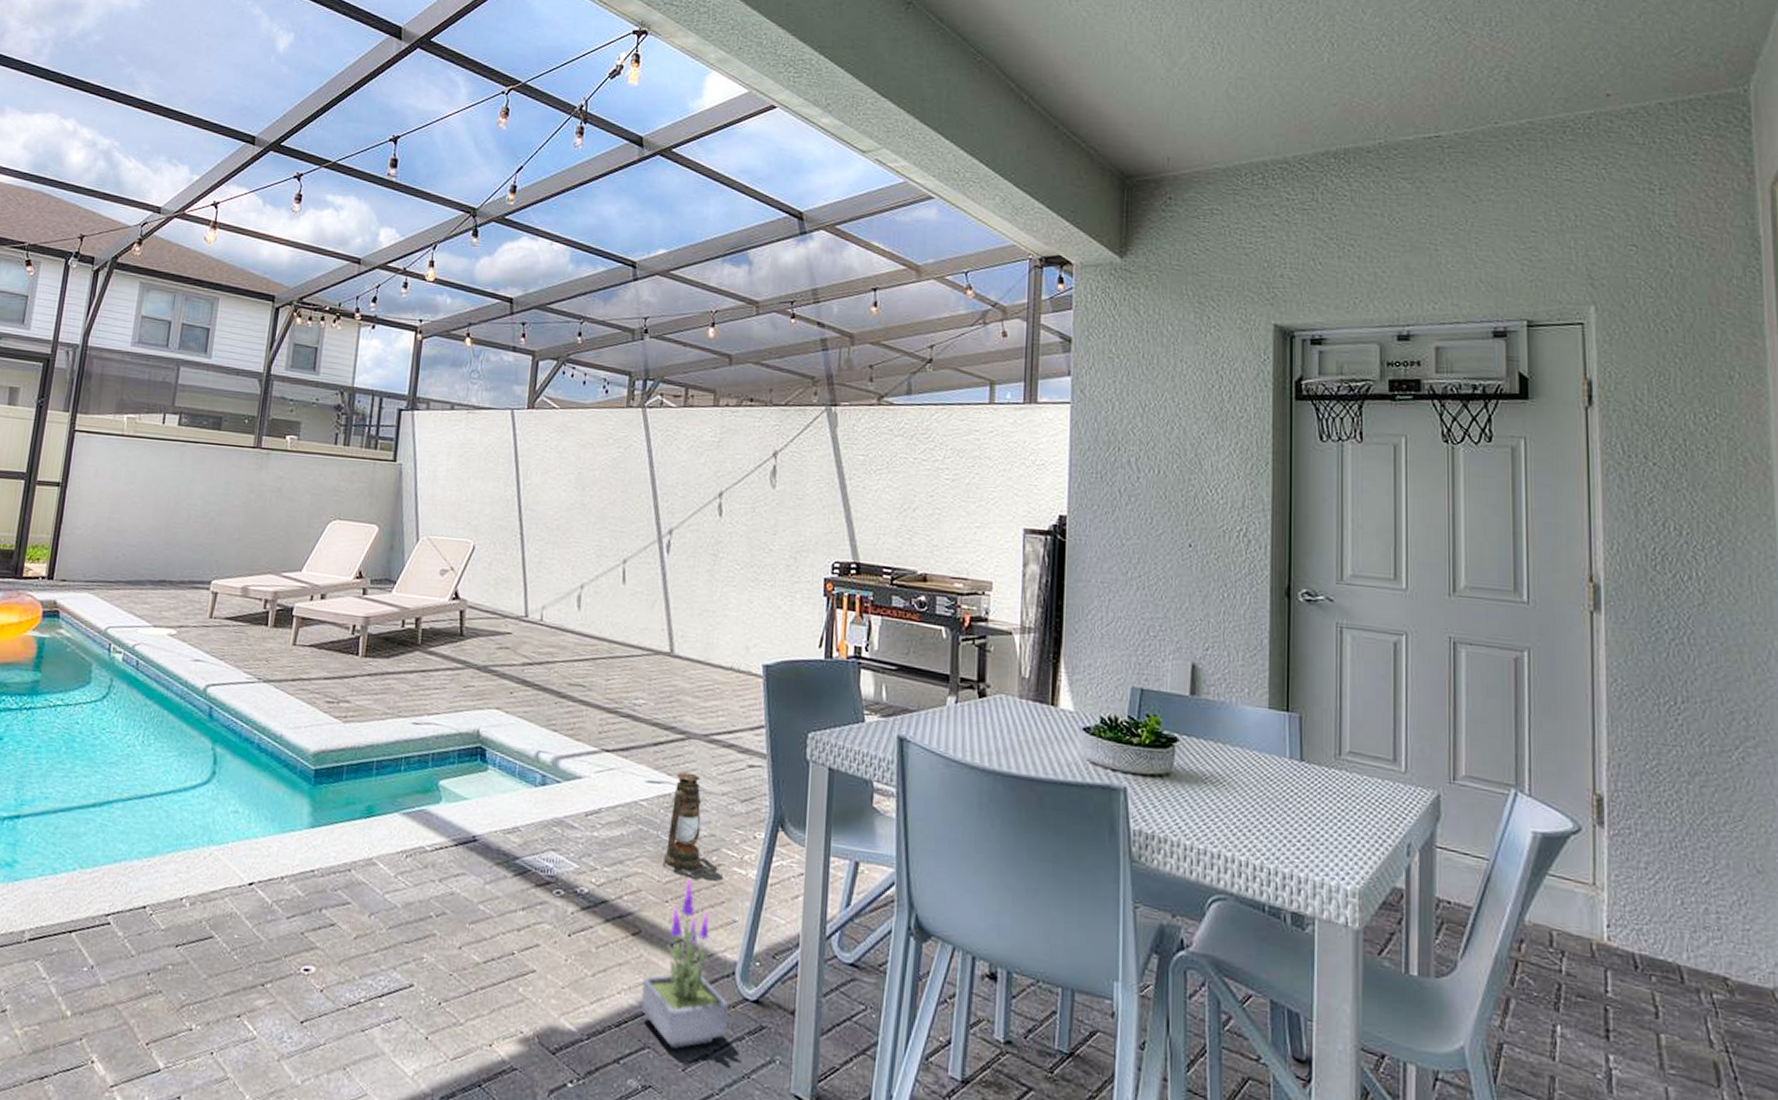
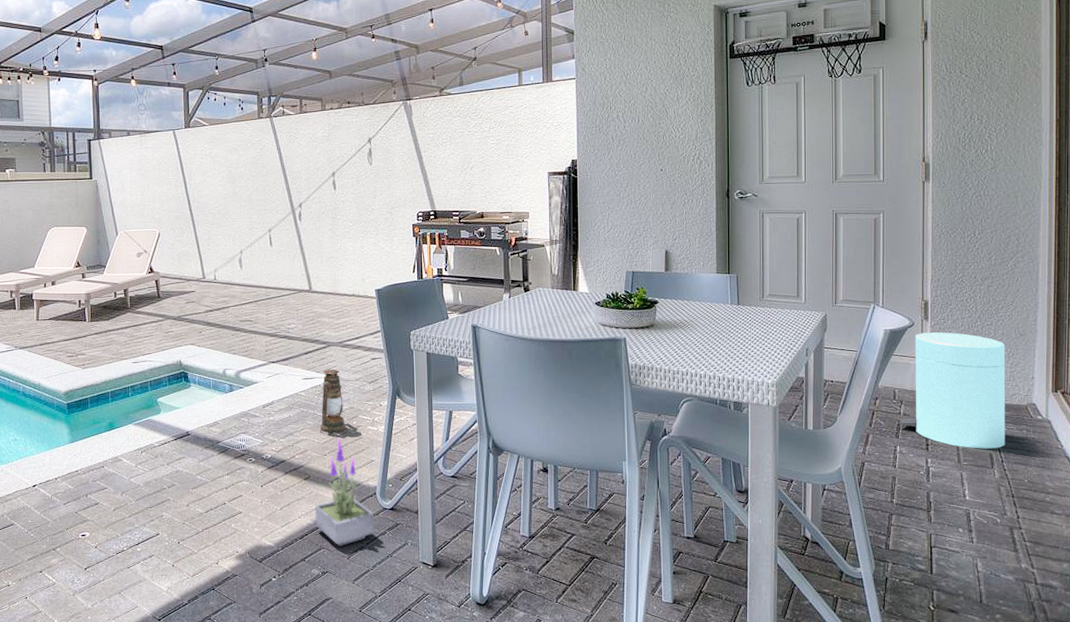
trash can: none [1559,845,1740,1055] -> present [899,332,1006,449]

